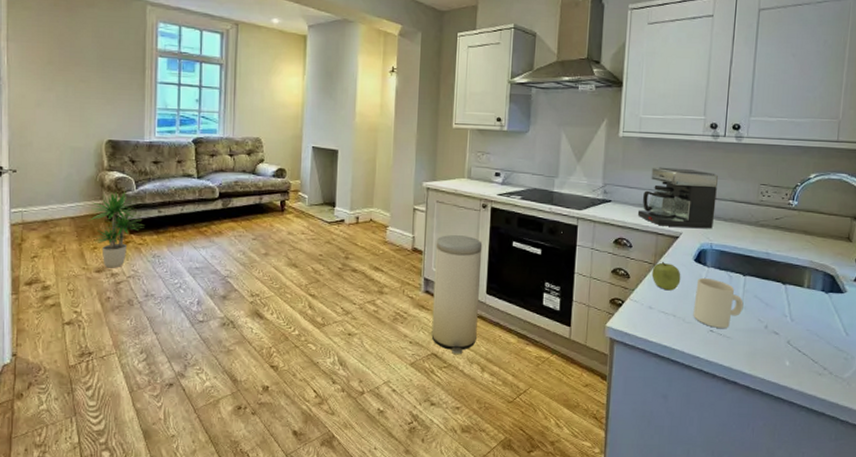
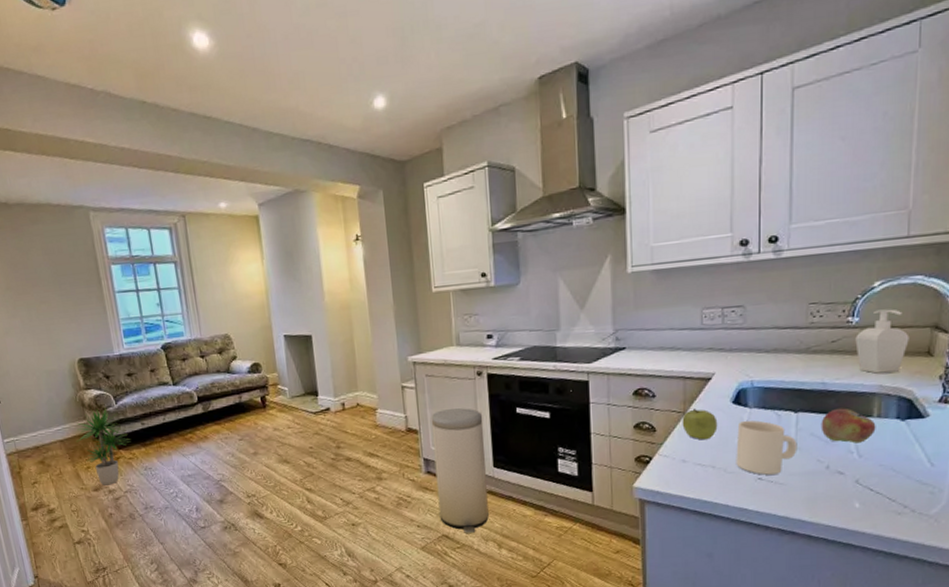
coffee maker: present [637,167,719,229] -> none [658,297,756,369]
fruit: none [763,276,806,309] -> present [821,408,876,444]
soap bottle: none [793,197,835,251] -> present [855,309,910,374]

